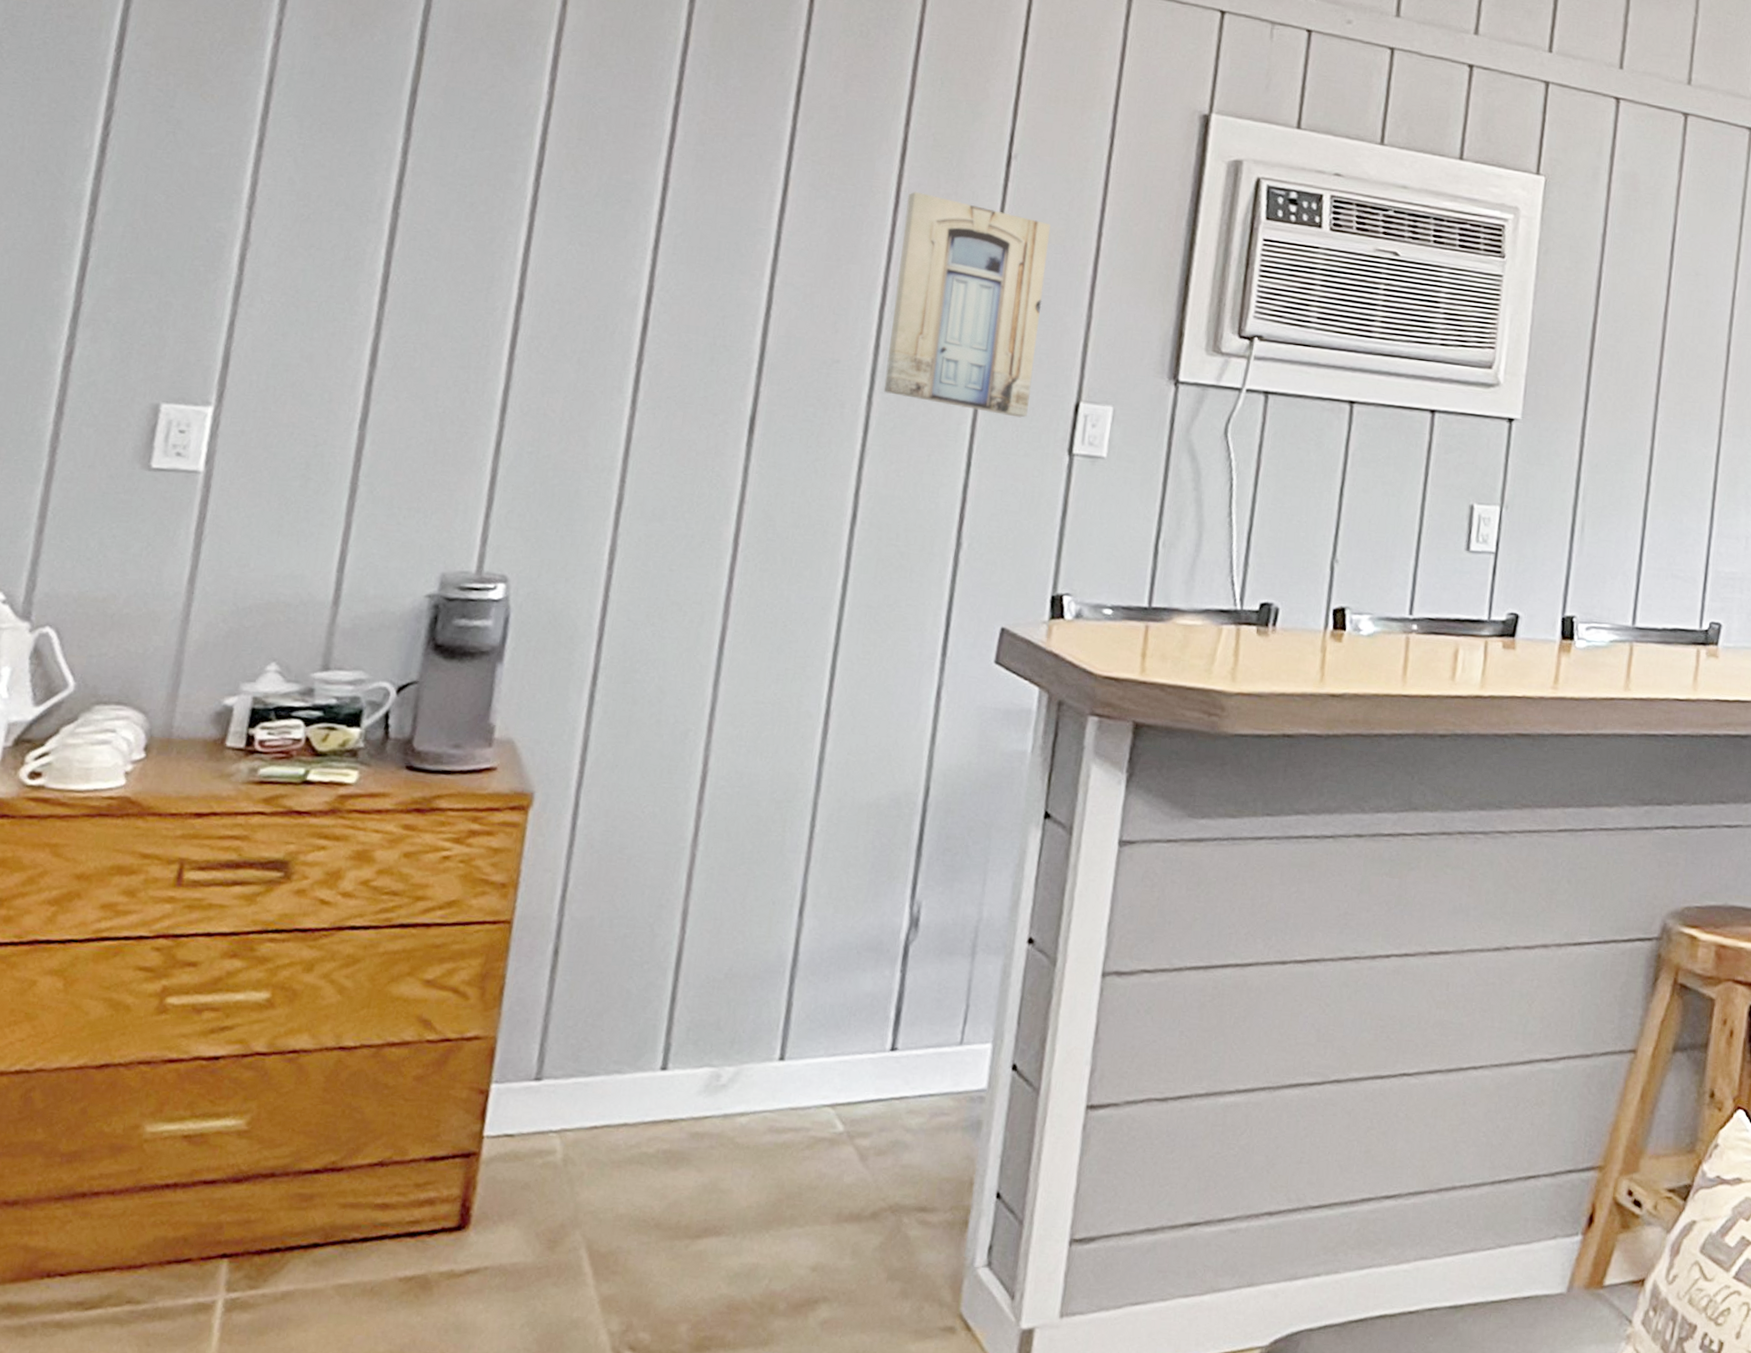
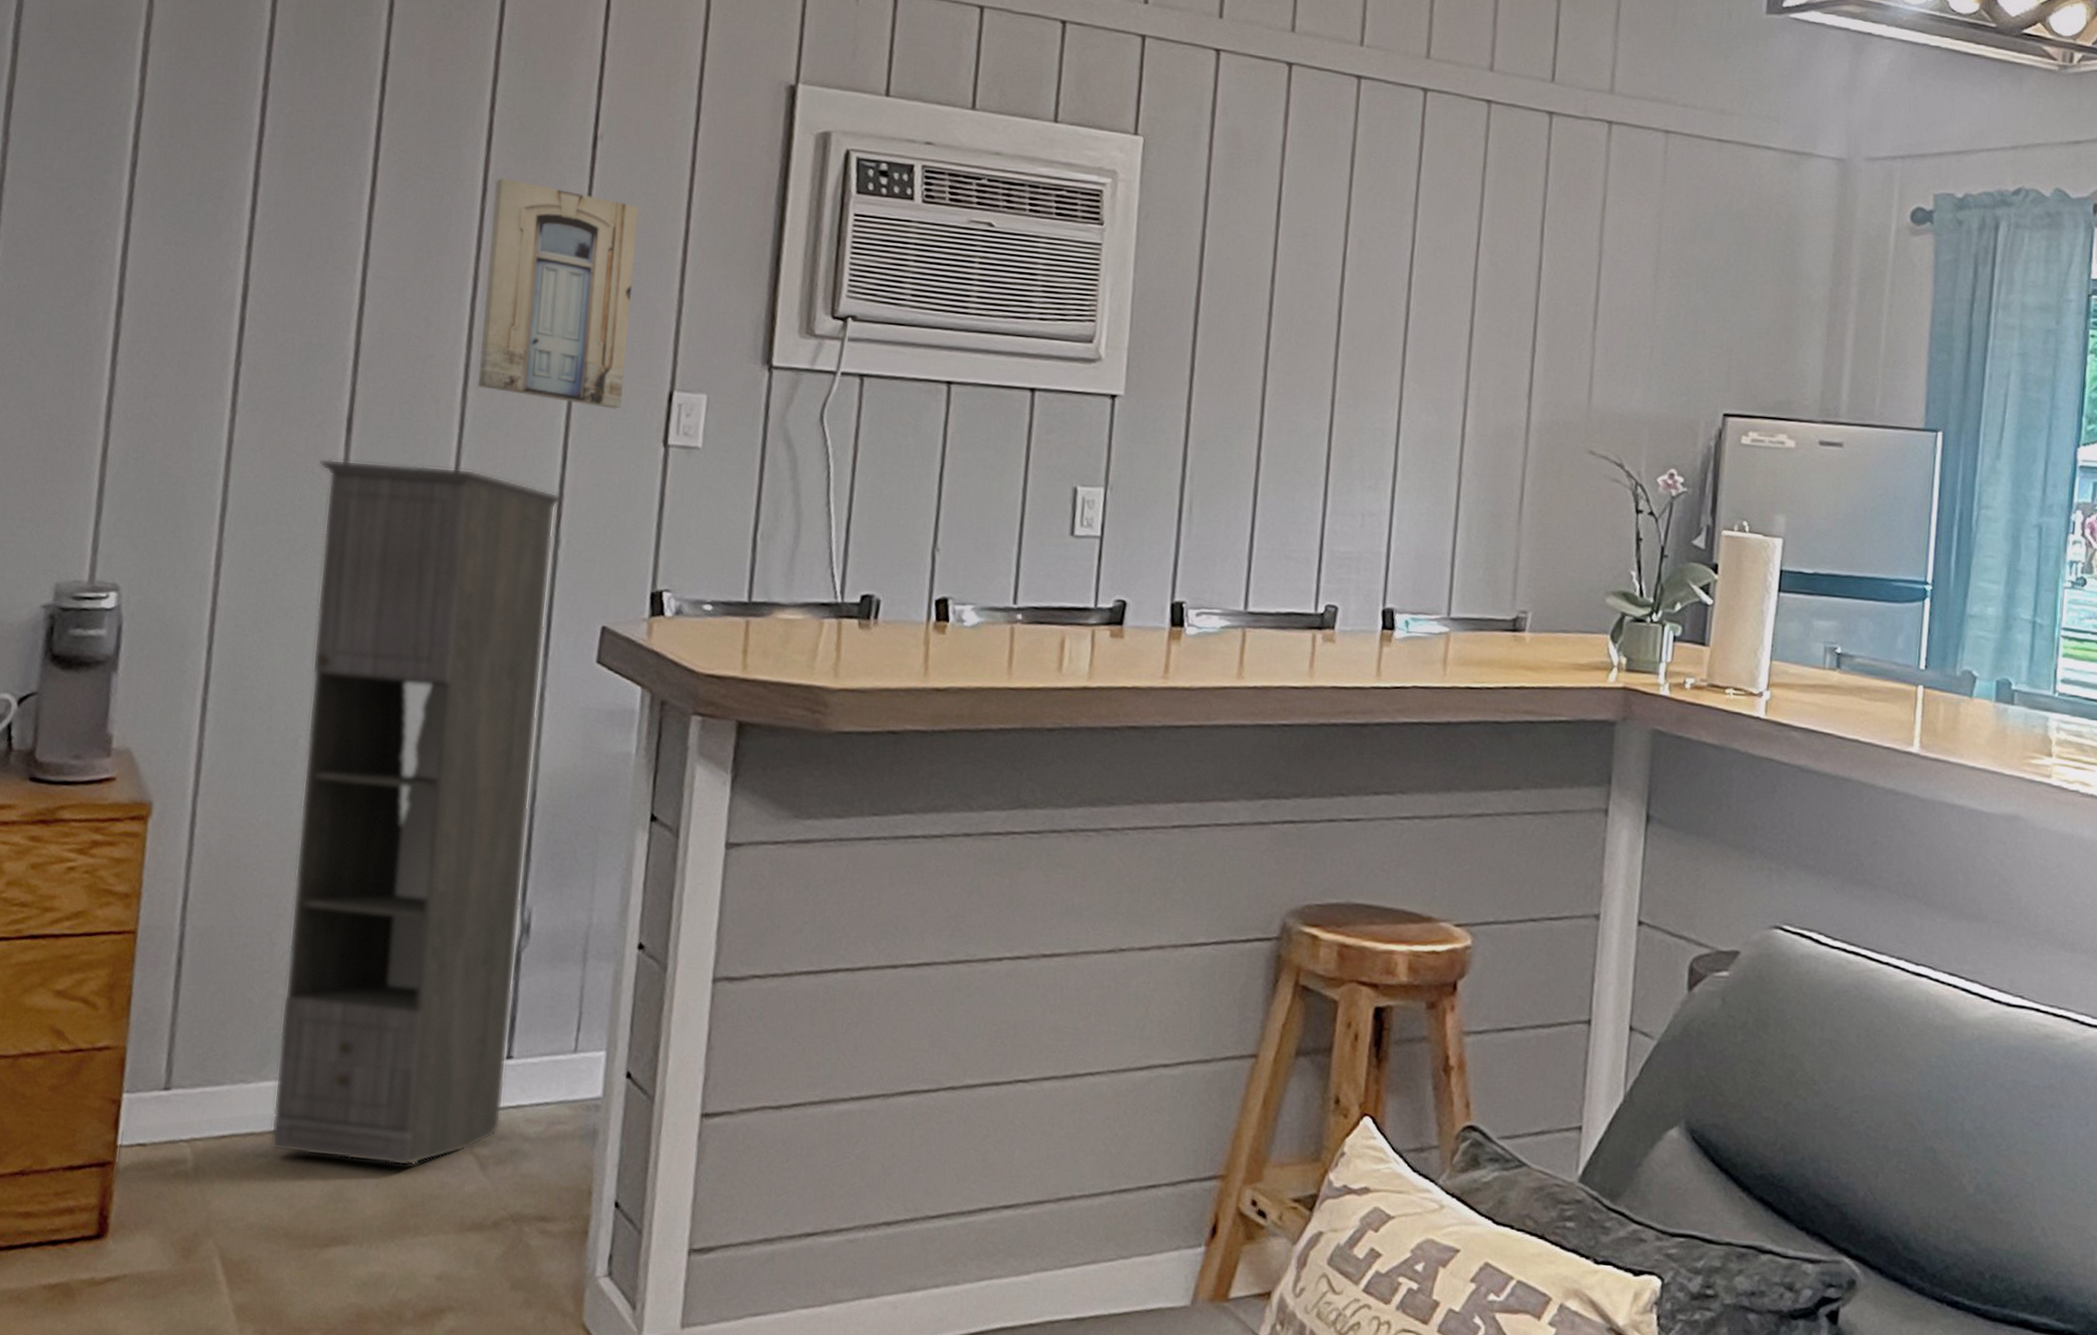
storage cabinet: none [644,458,966,1157] -> present [270,458,563,1166]

